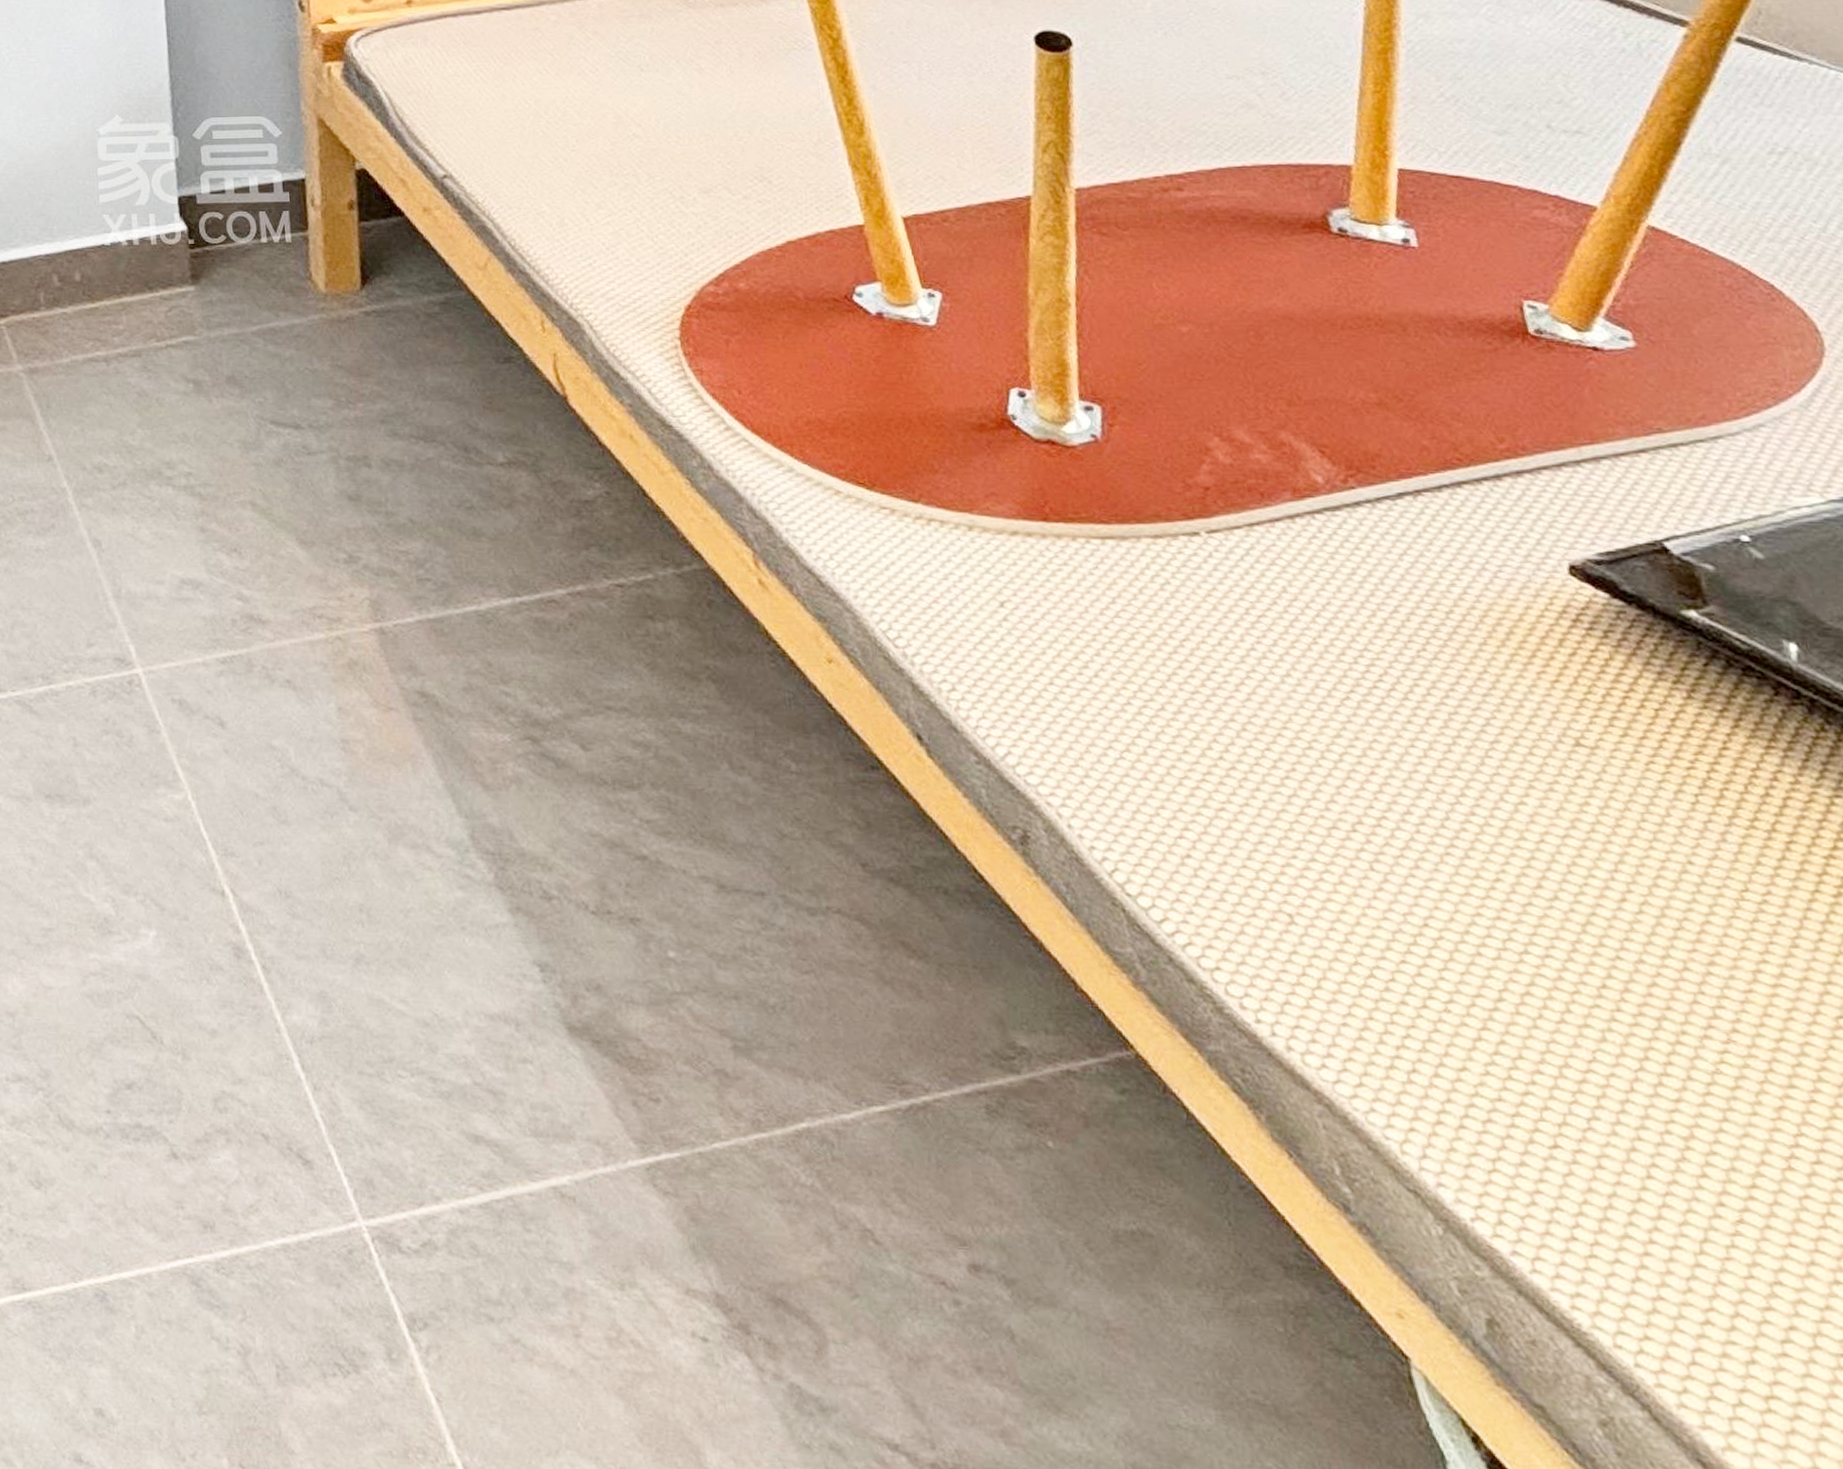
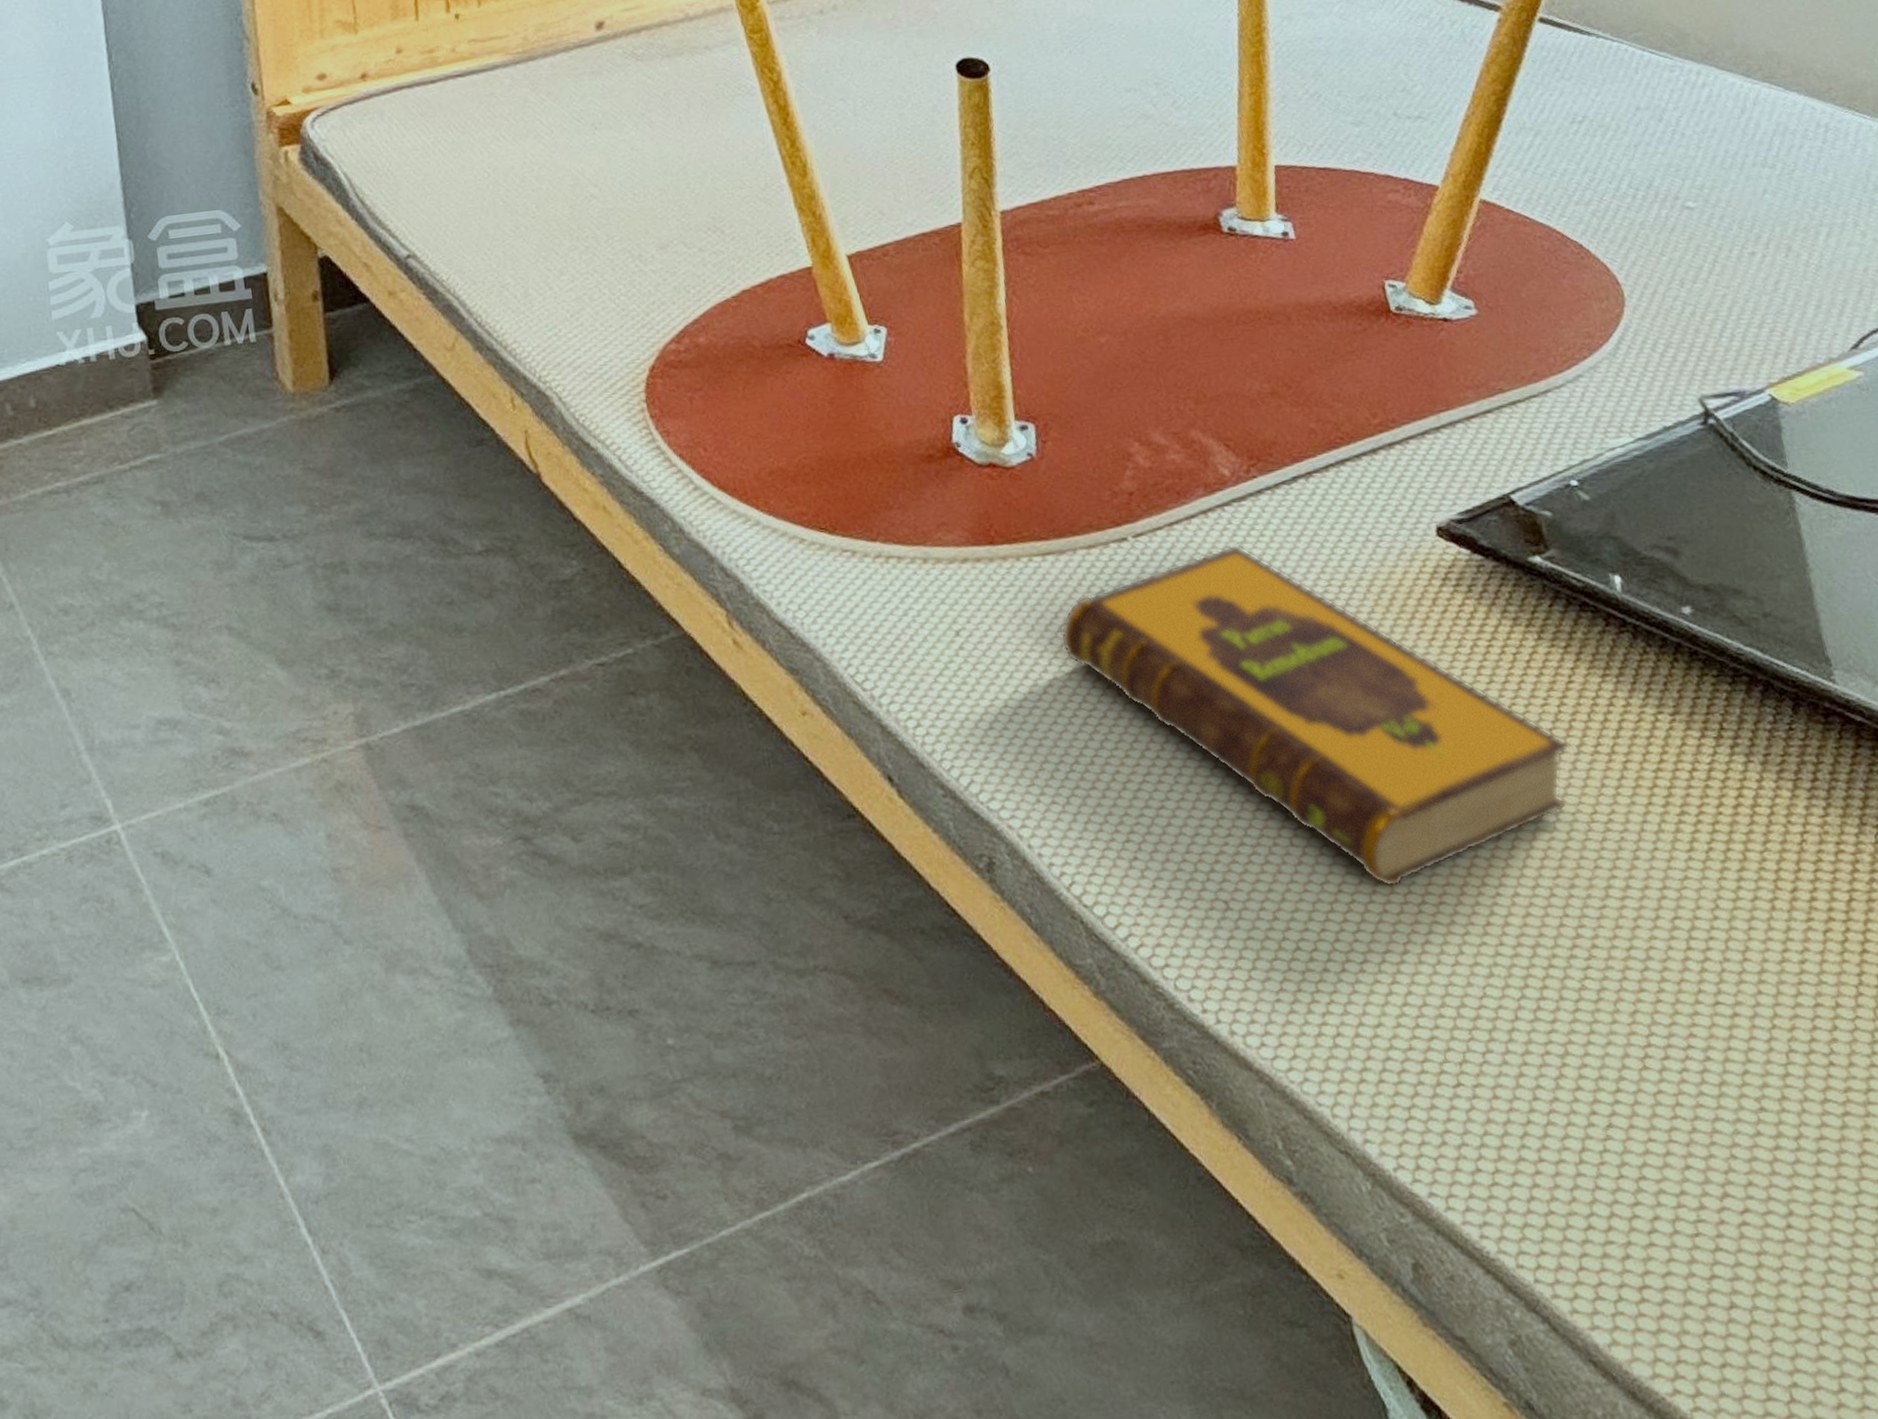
hardback book: none [1116,554,1718,931] -> present [1060,544,1569,888]

